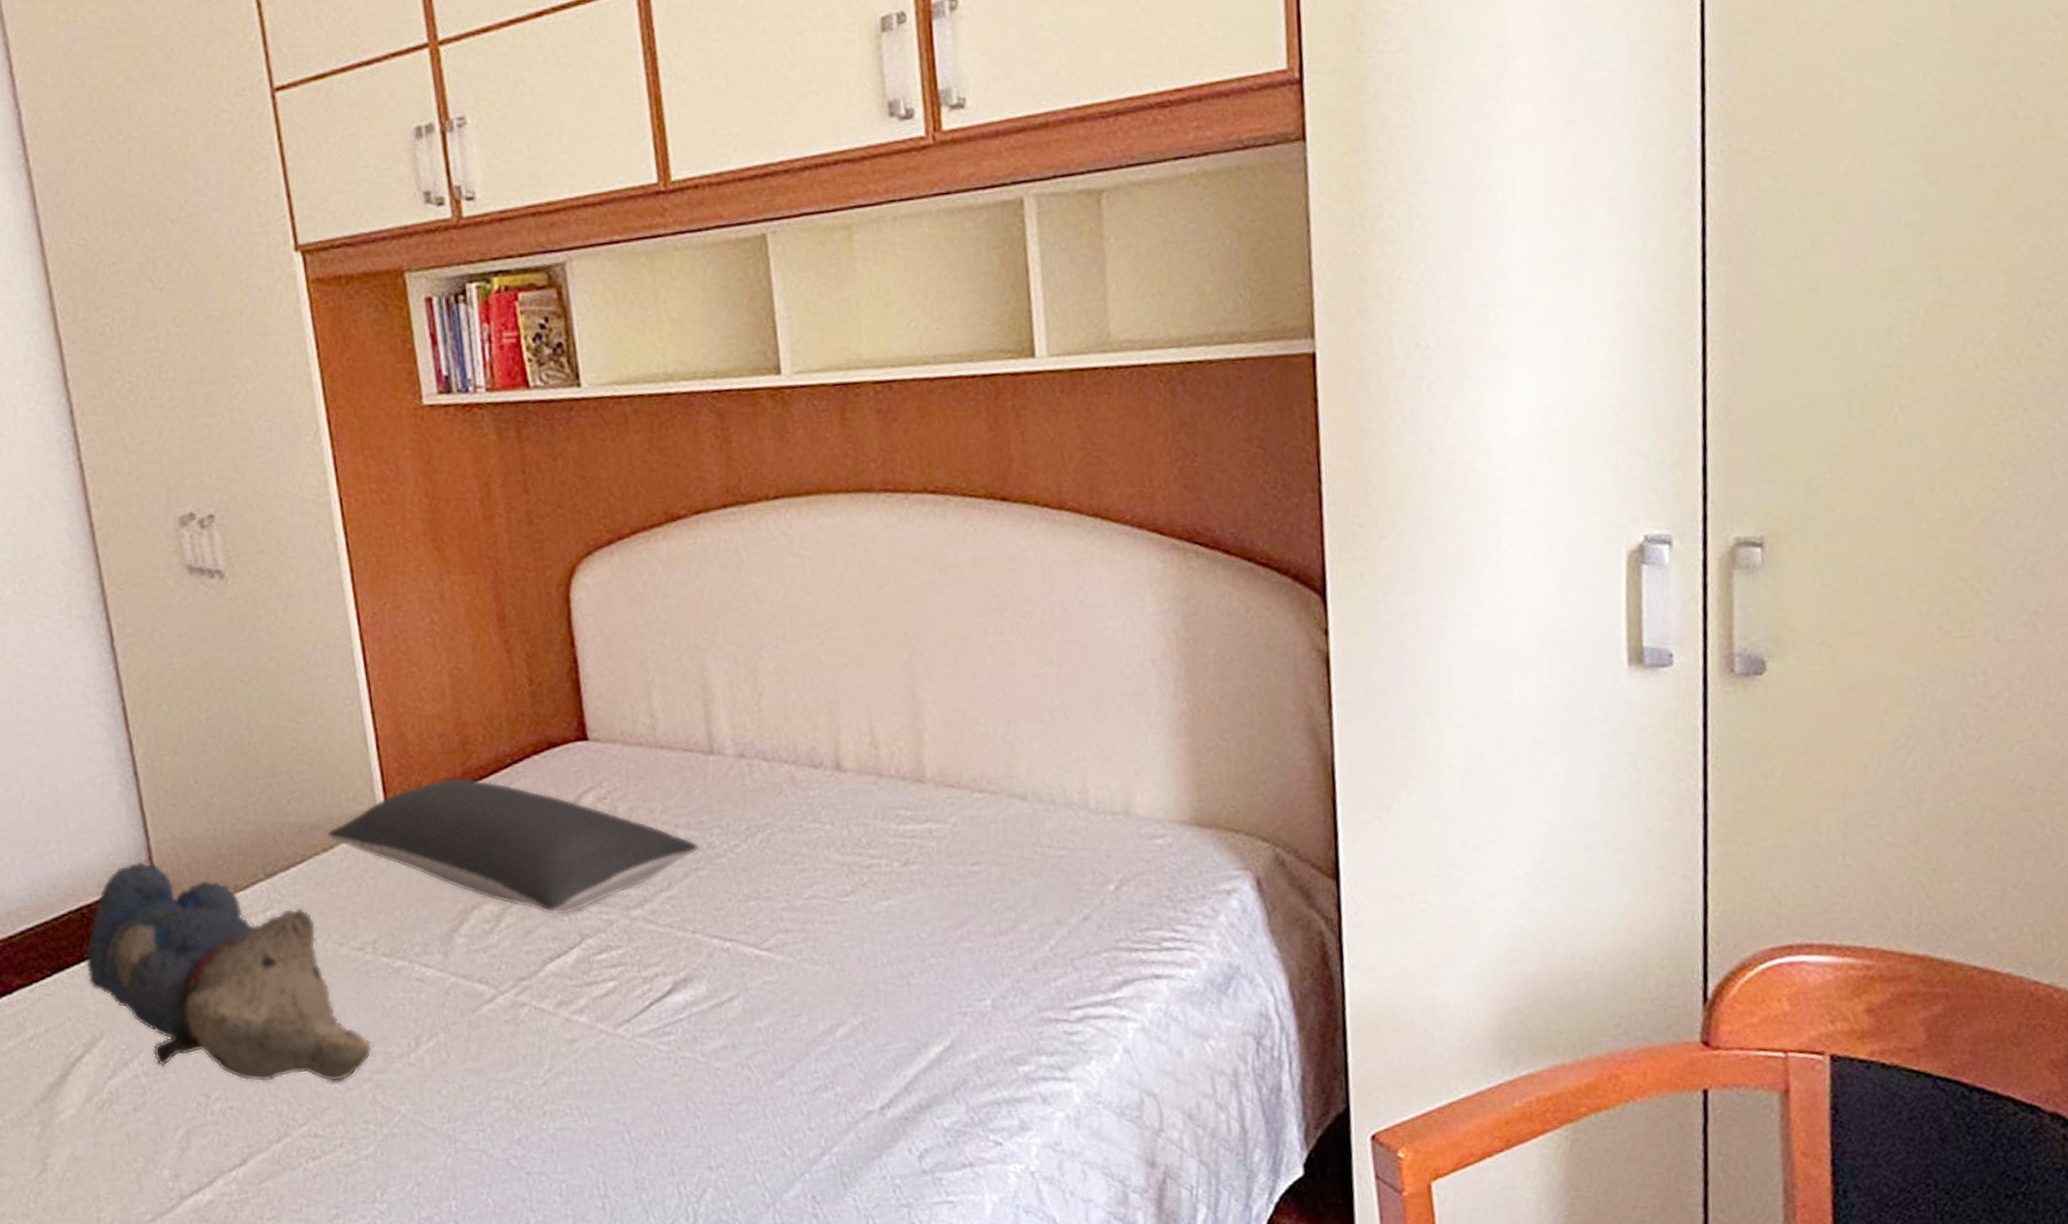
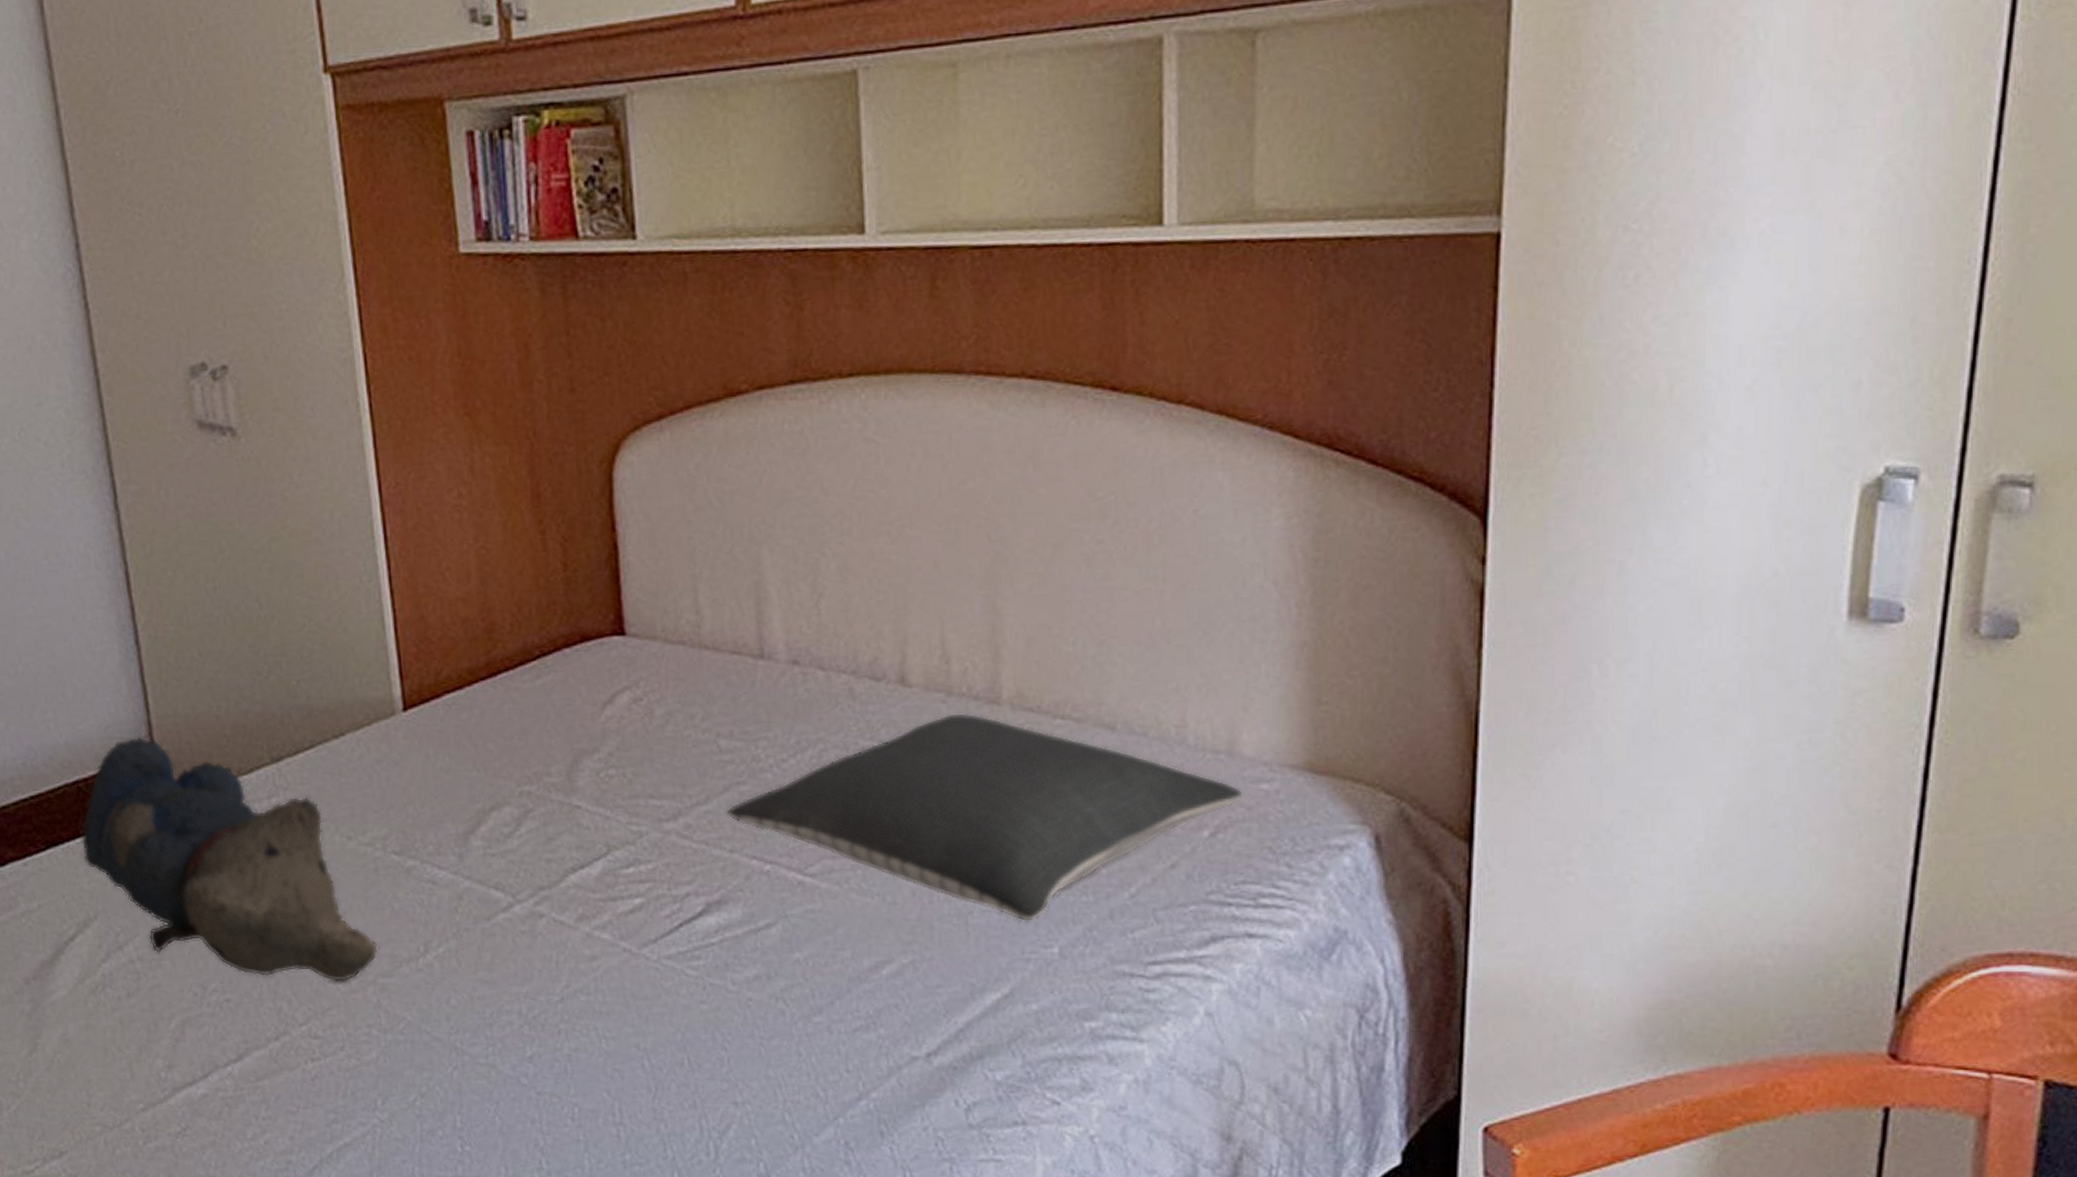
pillow: present [327,777,700,916] -> none [338,667,743,824]
pillow: none [687,792,1141,979] -> present [726,713,1243,923]

